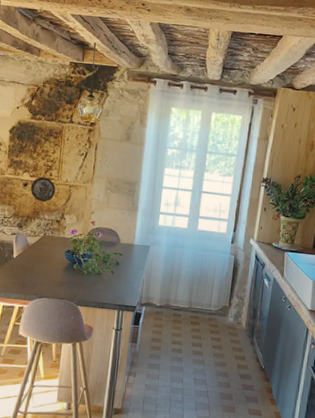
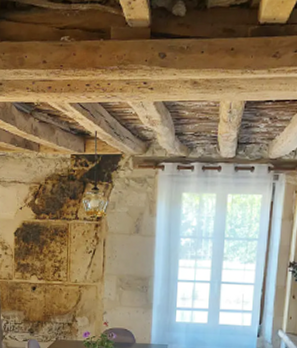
decorative plate: present [30,177,56,203] -> none [39,279,65,305]

